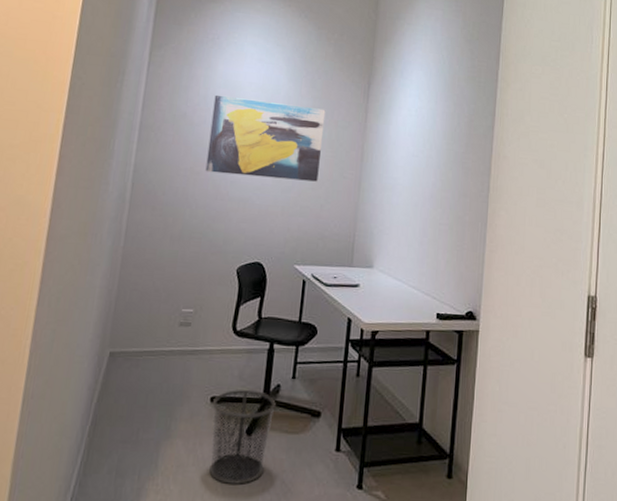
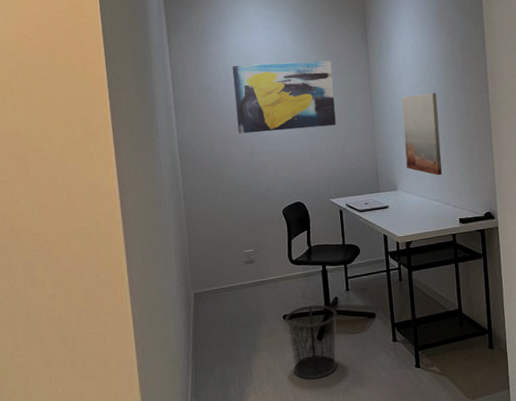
wall art: none [388,164,434,260] -> present [401,93,442,176]

